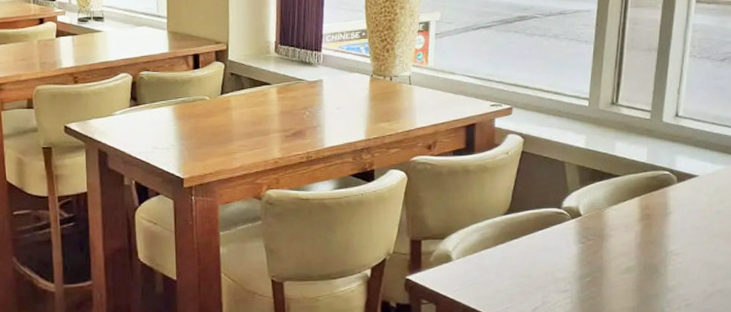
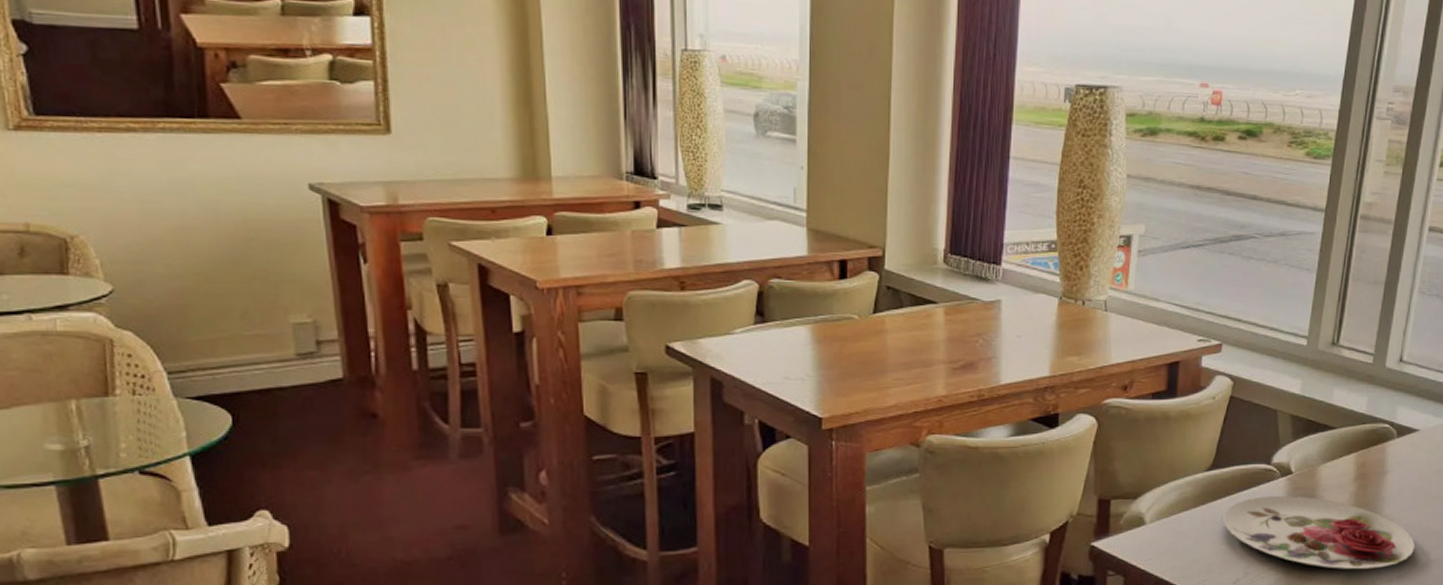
plate: none [521,235,701,299] -> present [1223,496,1415,570]

